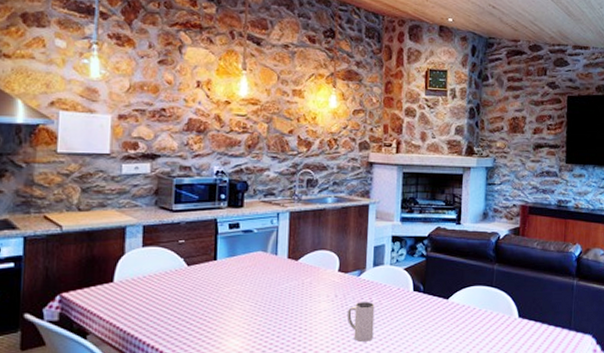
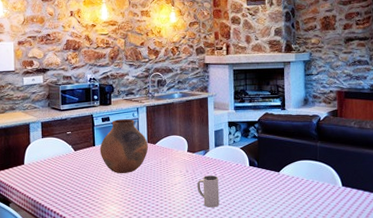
vase: none [222,227,289,297] -> present [99,119,149,173]

